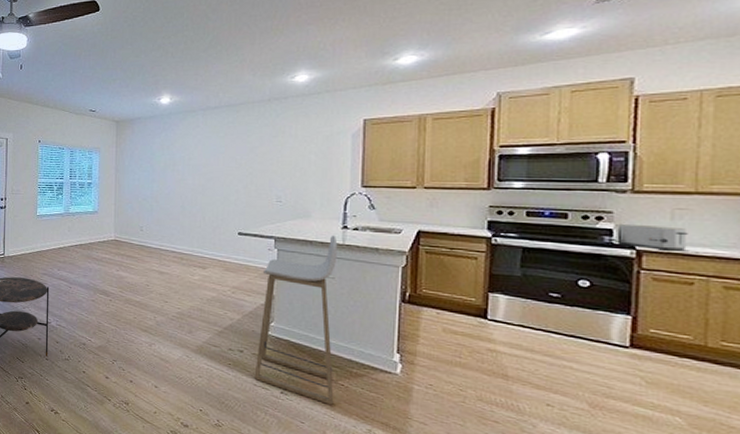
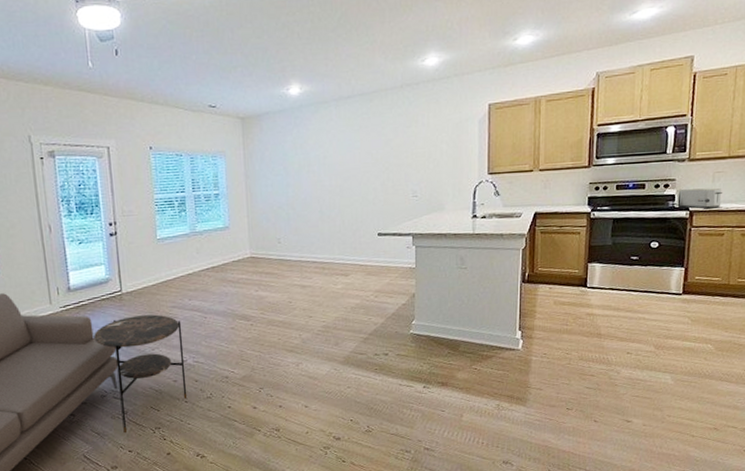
bar stool: present [254,235,338,405] -> none [399,225,469,389]

